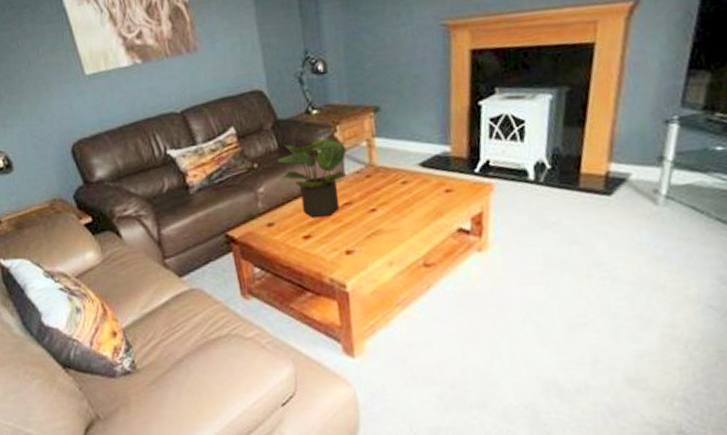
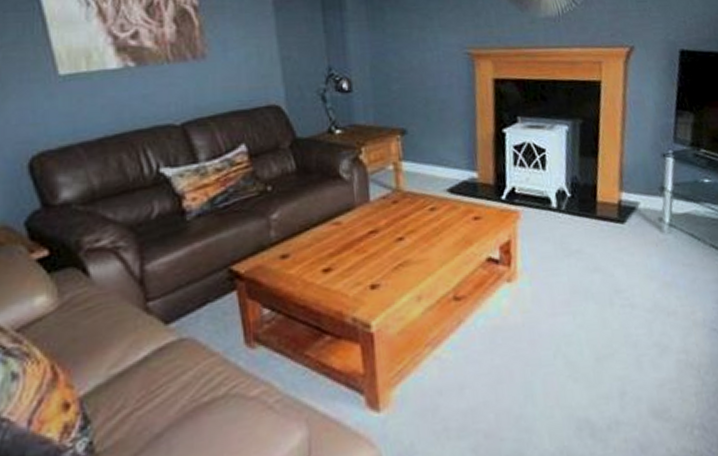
potted plant: present [276,136,347,218] -> none [293,159,373,249]

